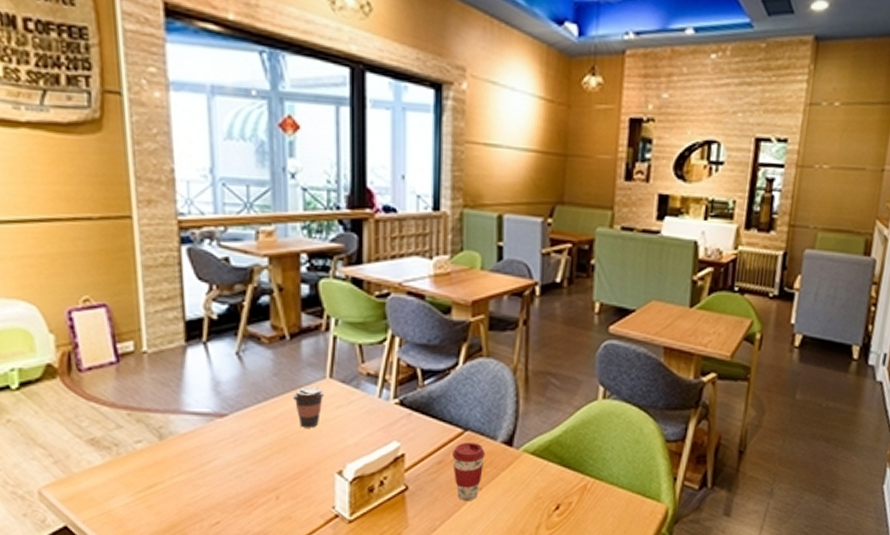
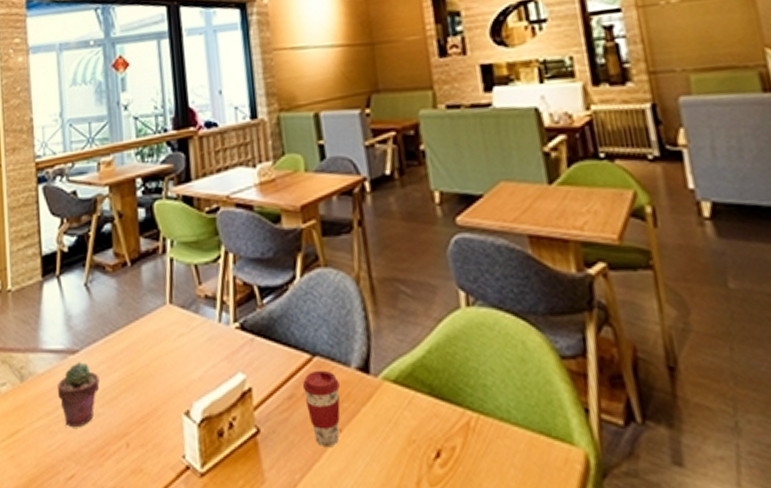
potted succulent: none [203,425,250,481] -> present [58,362,100,427]
coffee cup: present [293,387,325,428] -> none [137,315,166,362]

